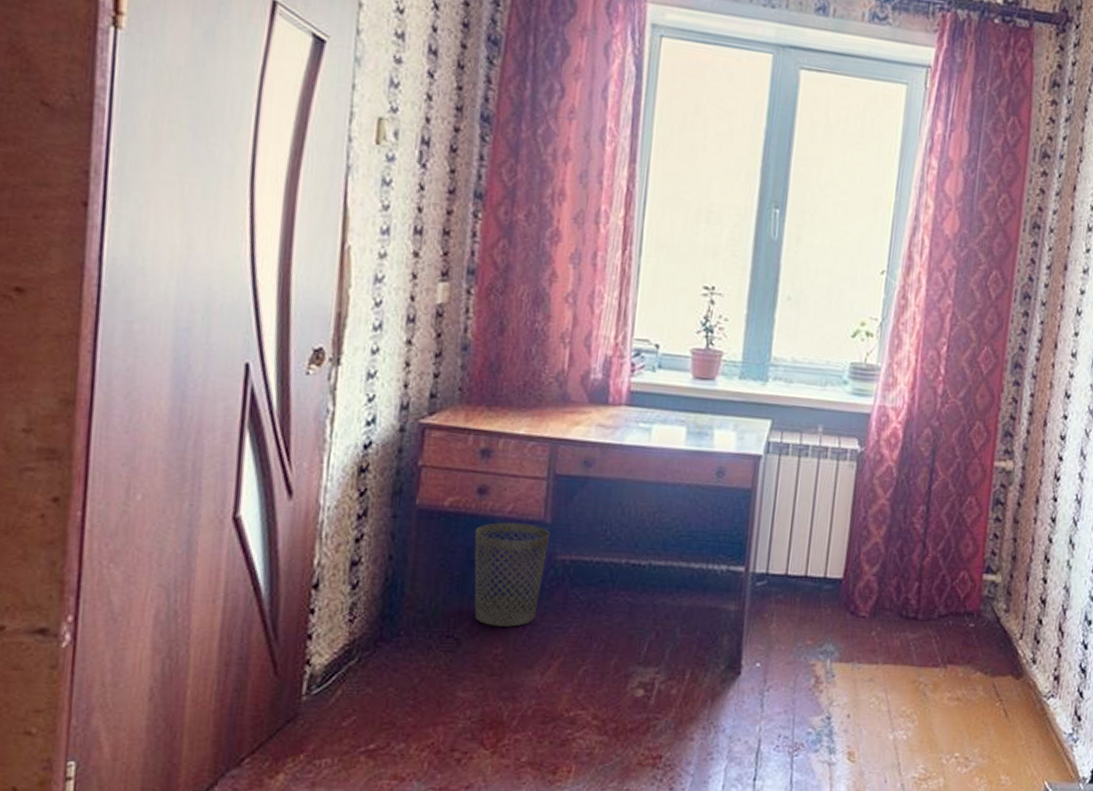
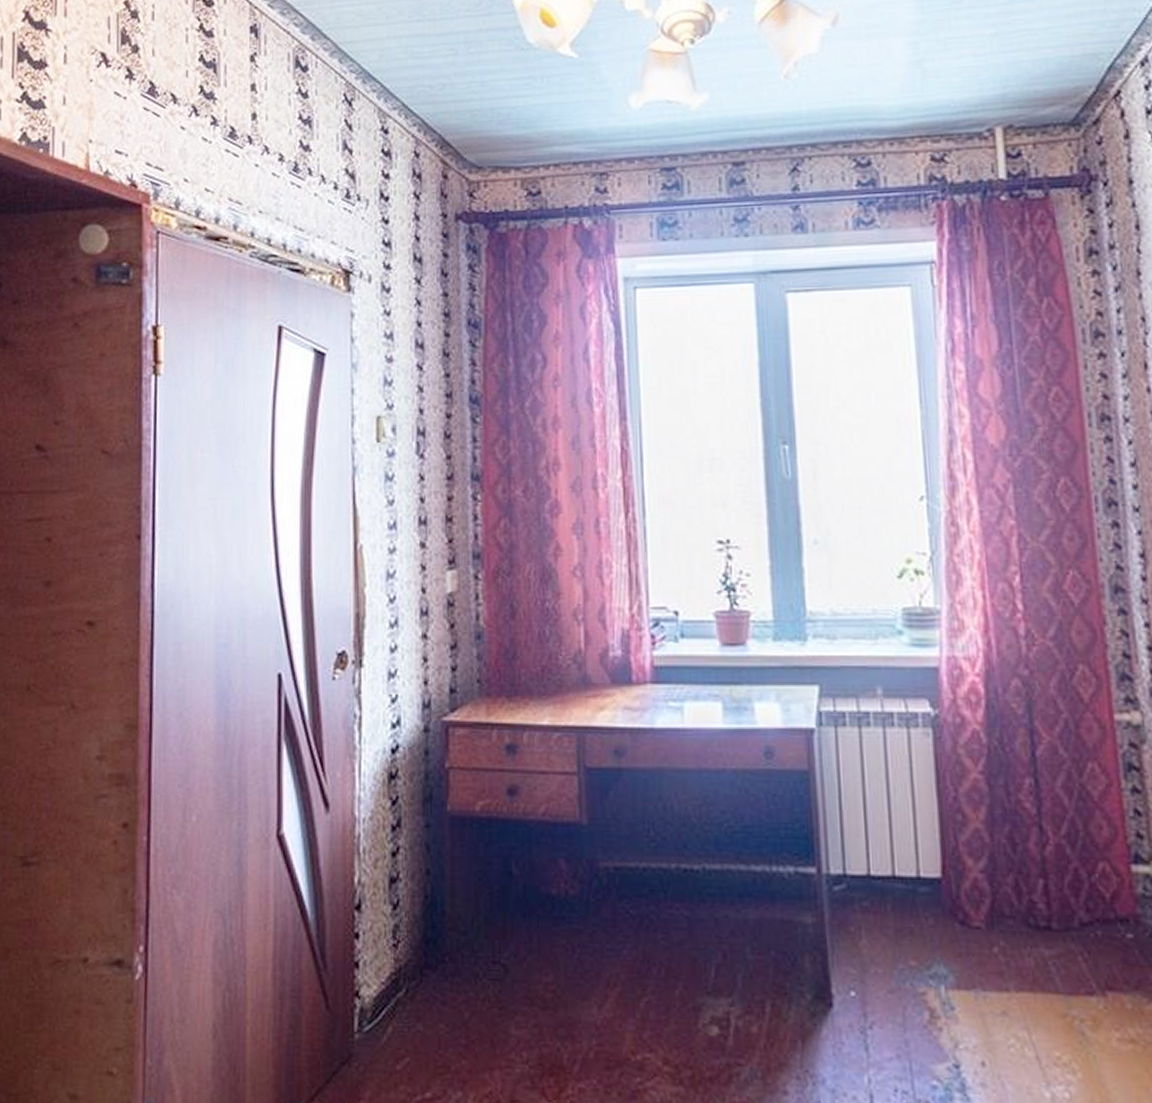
wastebasket: present [474,522,551,627] -> none [510,825,589,950]

